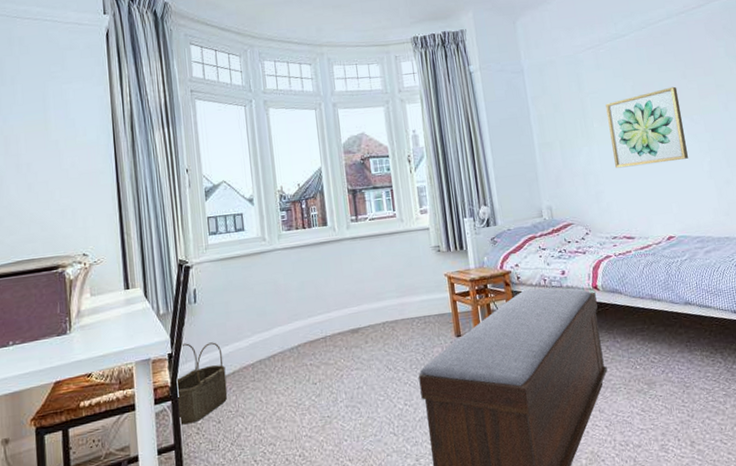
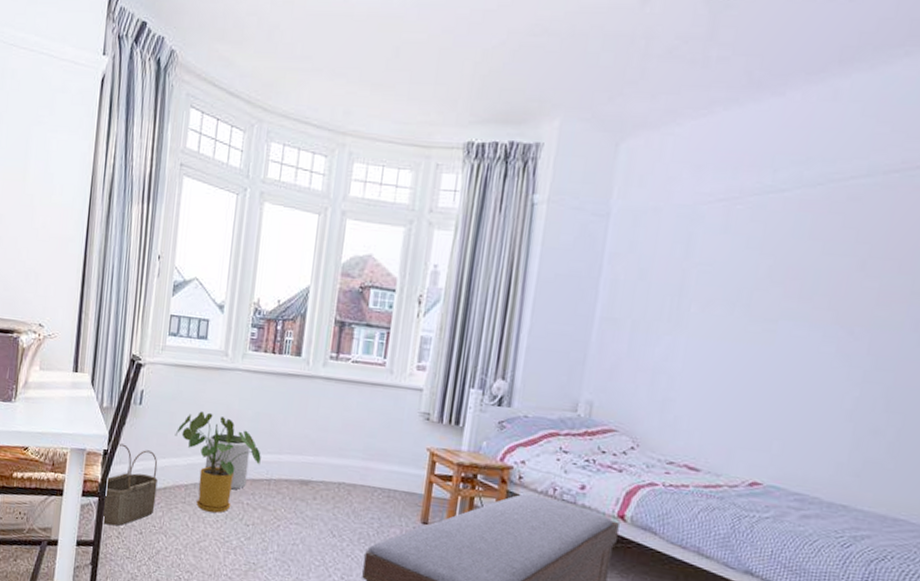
house plant: none [232,293,314,383] -> present [175,411,261,513]
plant pot: none [263,306,306,356] -> present [204,433,250,490]
wall art: present [605,86,688,168] -> none [704,279,844,386]

